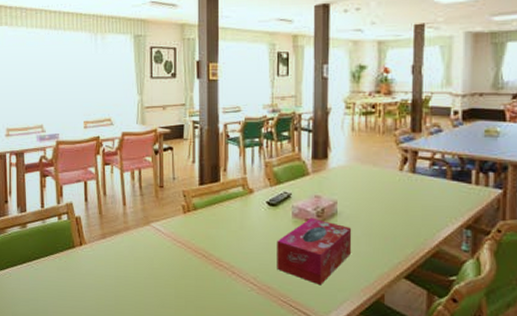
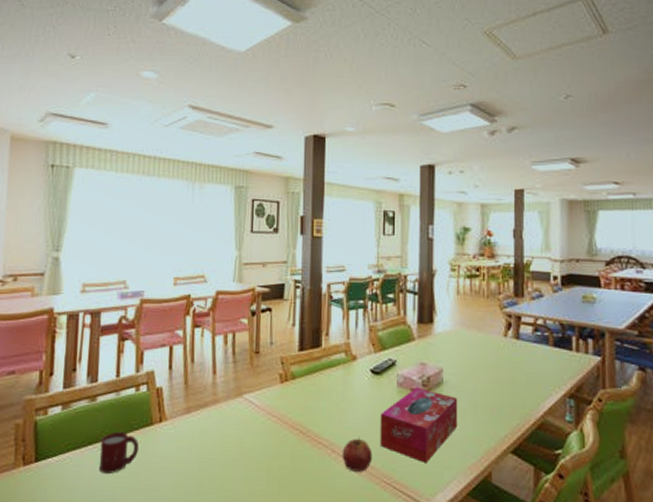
cup: none [32,252,65,287] -> present [99,431,140,474]
apple: none [241,262,270,291] -> present [342,438,373,472]

